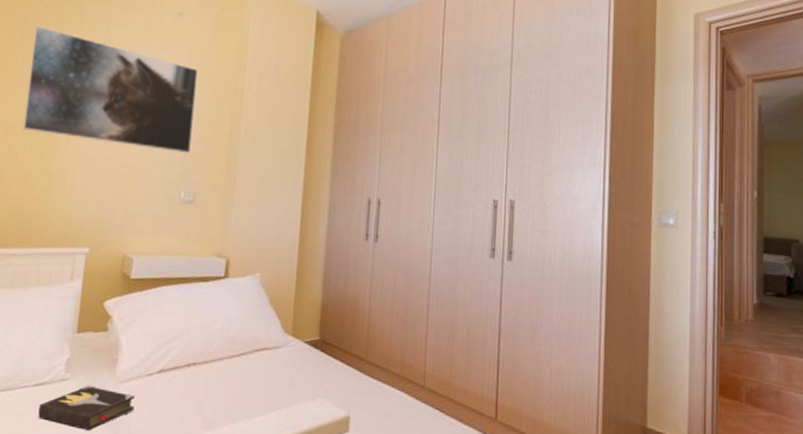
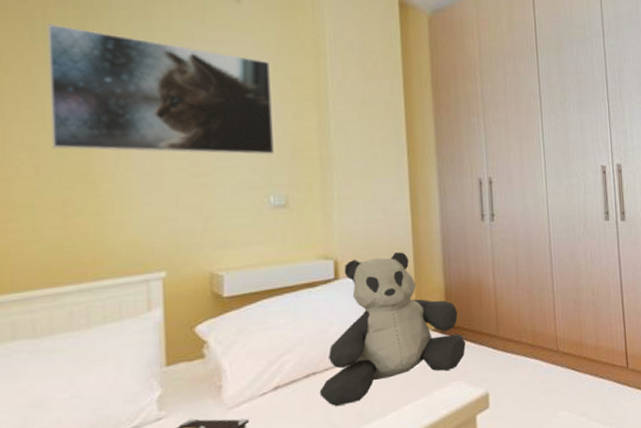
teddy bear: none [196,260,335,400] -> present [319,252,466,406]

